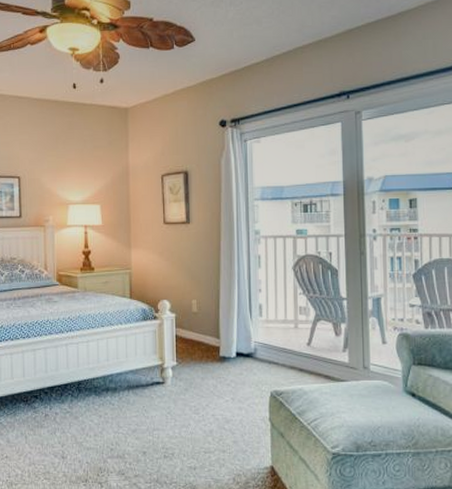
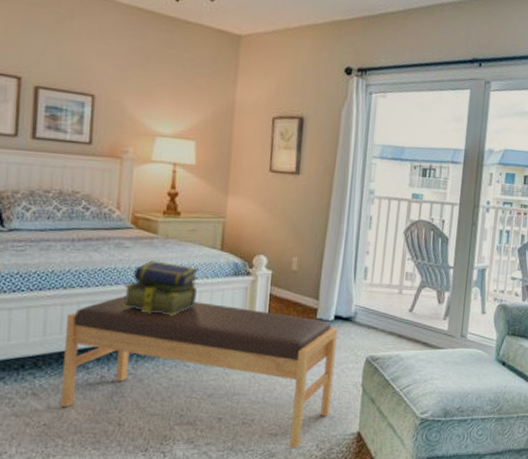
bench: none [15,344,242,482] -> present [59,296,338,449]
stack of books: none [55,311,115,359] -> present [121,260,199,316]

